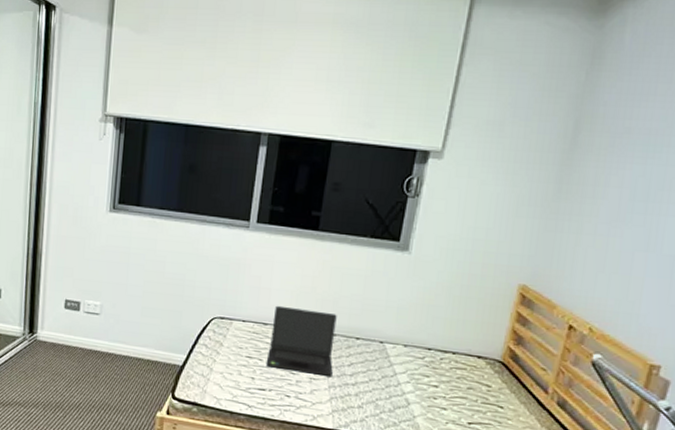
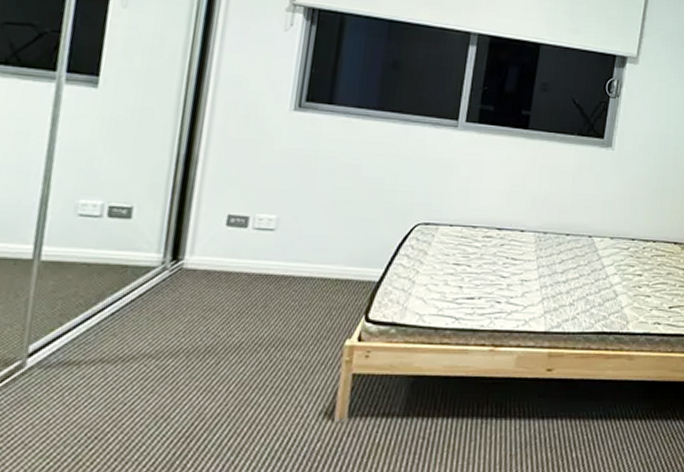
laptop: present [267,305,337,376] -> none [476,206,548,276]

